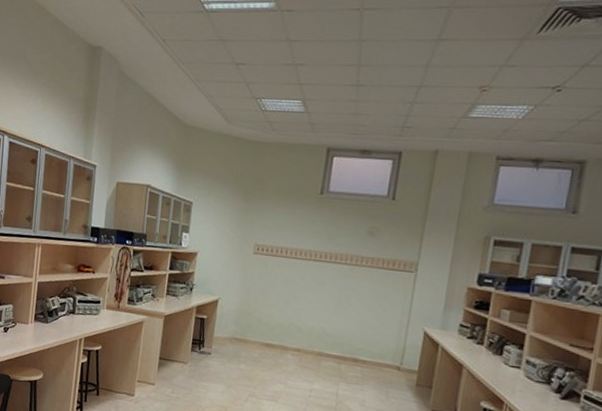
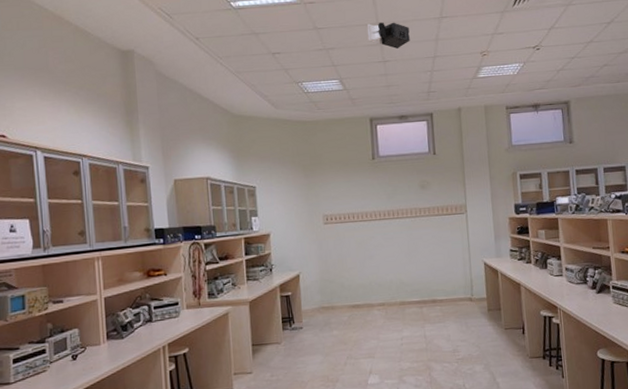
projector: none [344,40,397,73] -> present [366,22,410,50]

